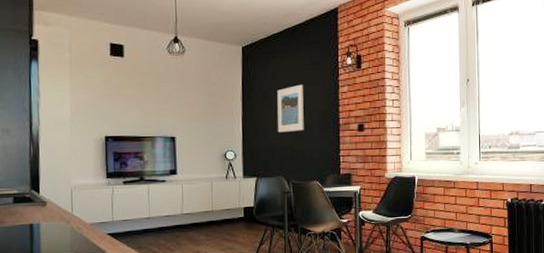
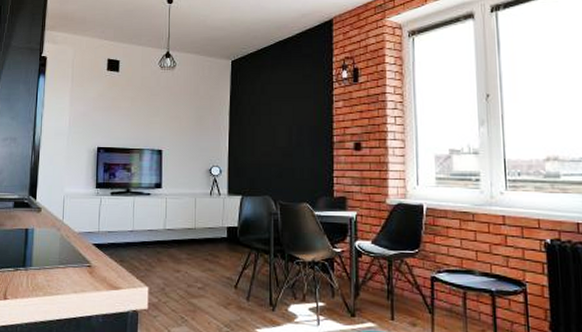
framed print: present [277,84,304,133] -> none [265,99,294,149]

